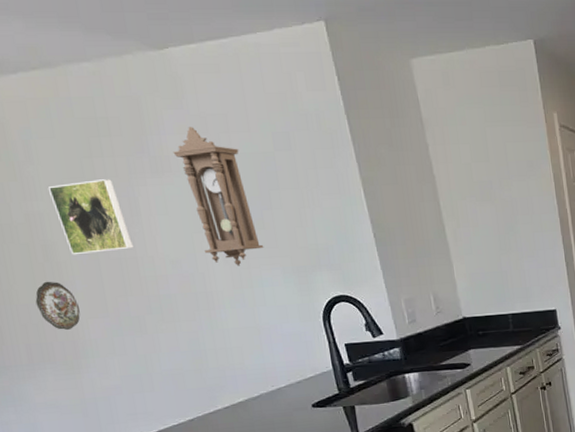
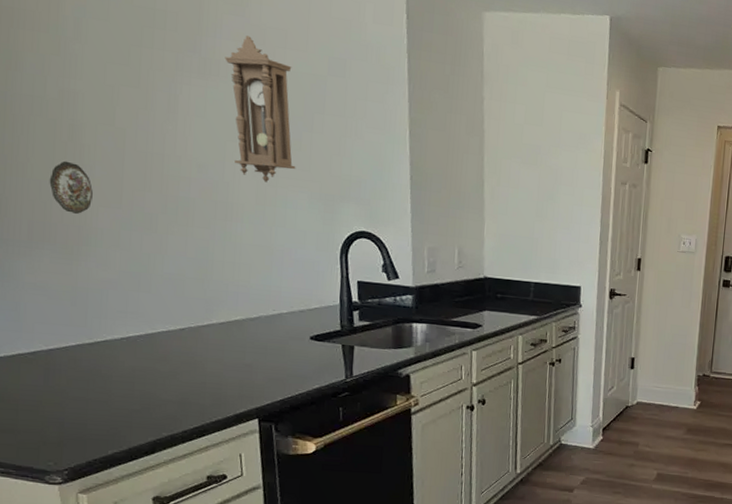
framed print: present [47,179,133,255] -> none [89,67,163,144]

